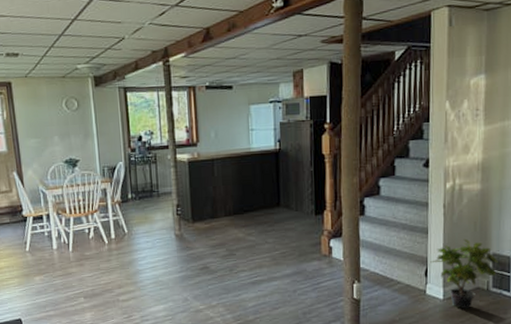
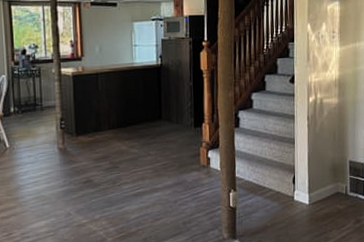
potted plant: present [430,238,498,310] -> none [297,147,354,213]

